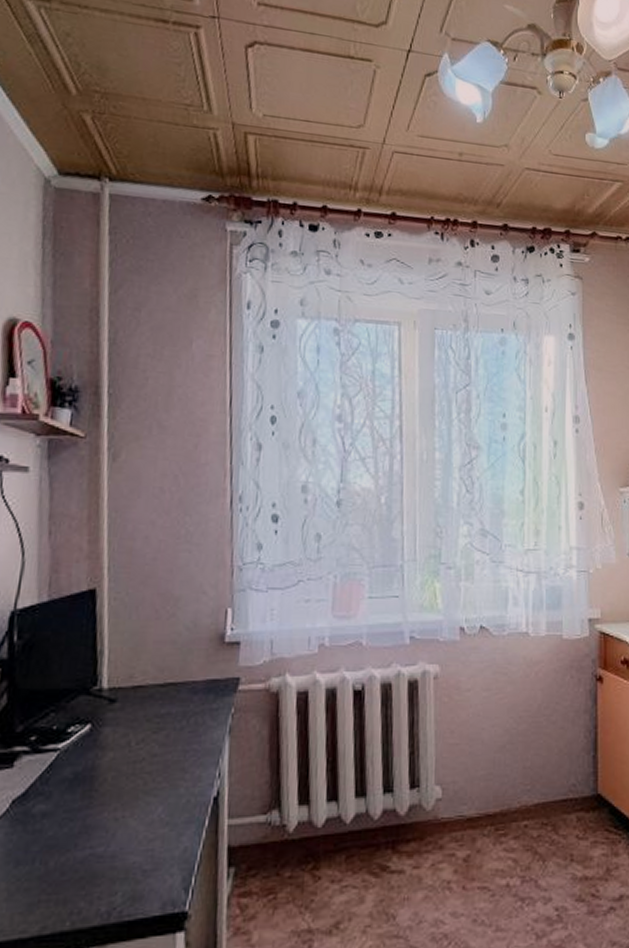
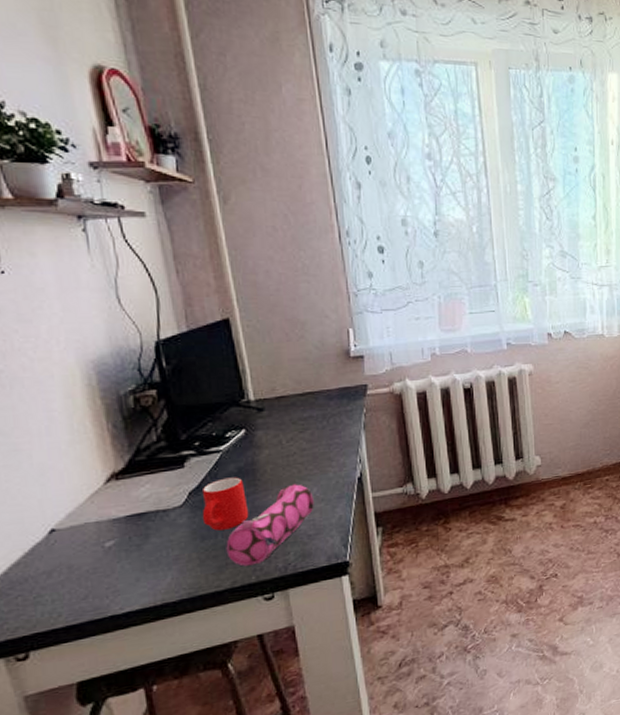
mug: none [21,784,78,854] -> present [202,477,249,531]
pencil case: none [41,800,157,906] -> present [226,484,314,566]

